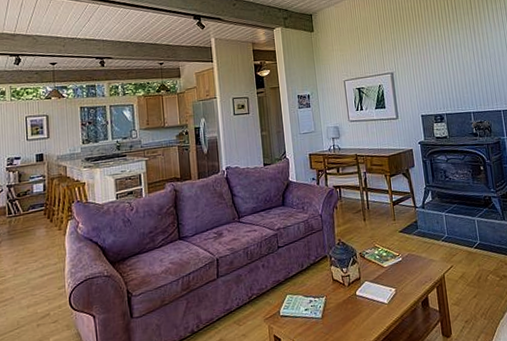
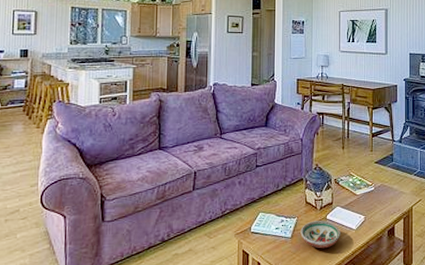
decorative bowl: none [331,297,373,327] -> present [300,220,340,249]

